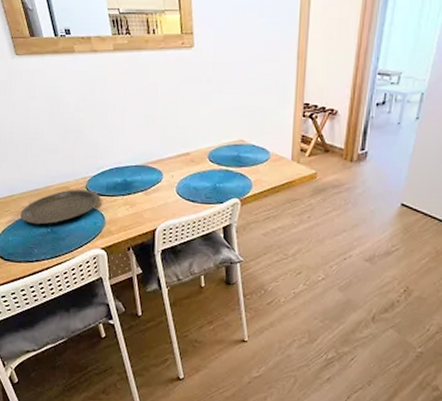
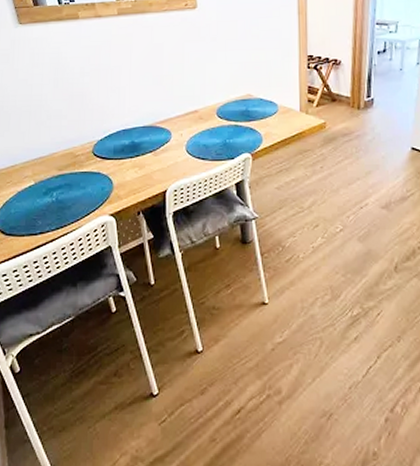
plate: present [20,189,101,225] -> none [23,155,108,194]

